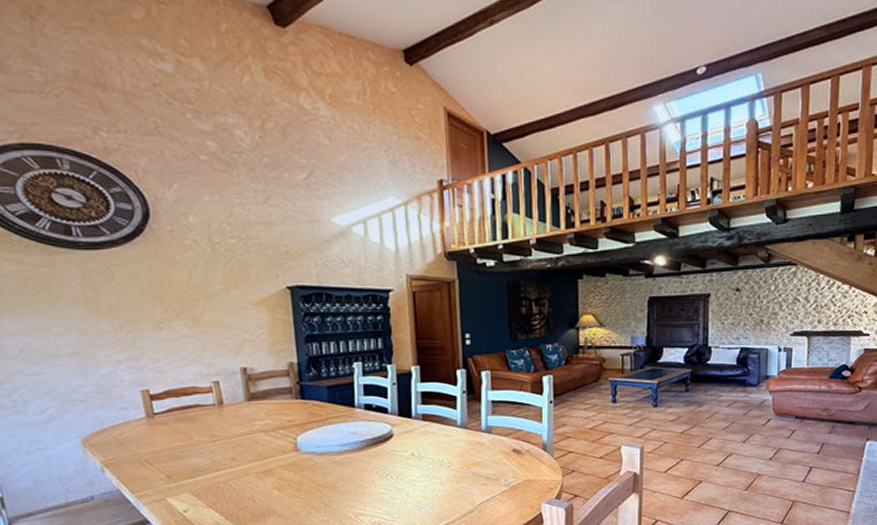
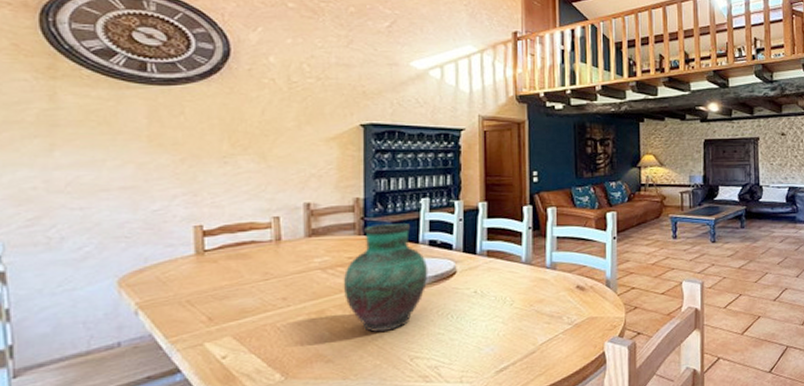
vase: none [285,388,366,491] -> present [343,223,428,333]

